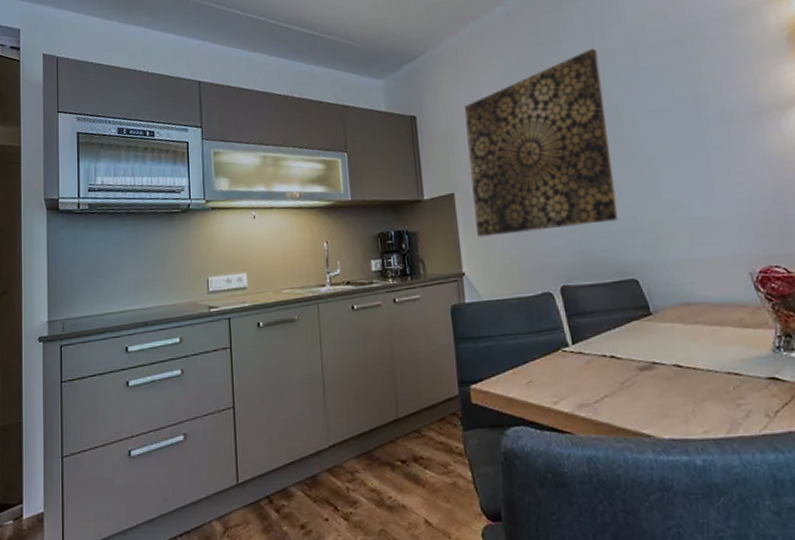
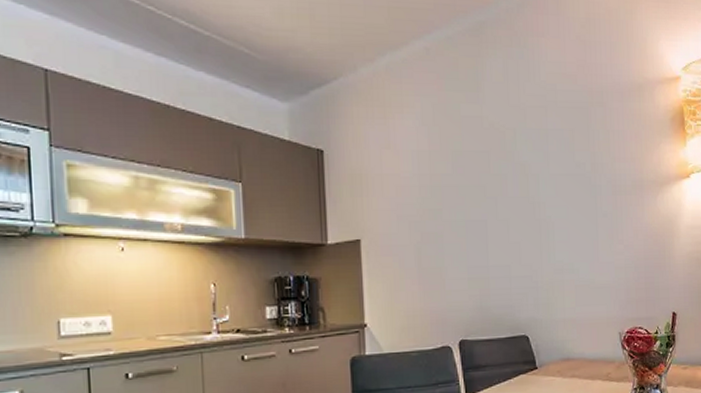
wall art: present [464,48,619,237] -> none [376,102,517,288]

